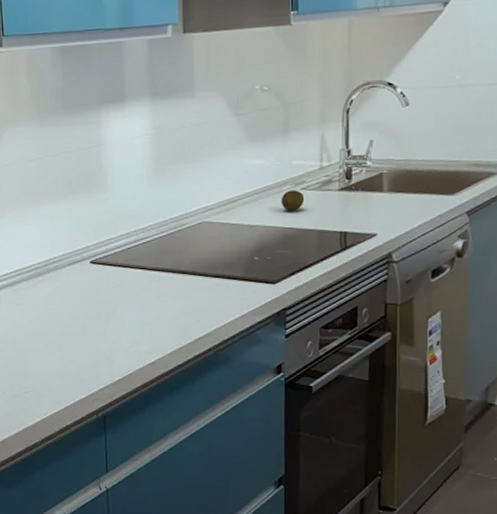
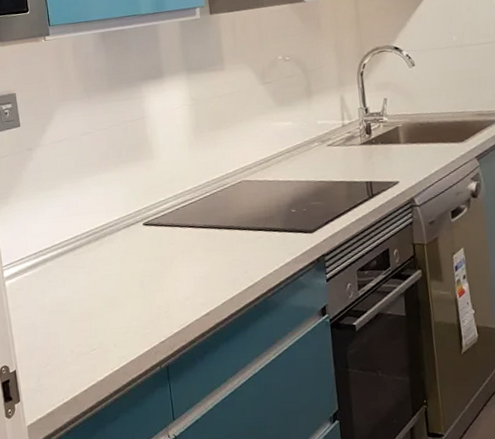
fruit: present [281,190,305,211] -> none [310,147,332,166]

